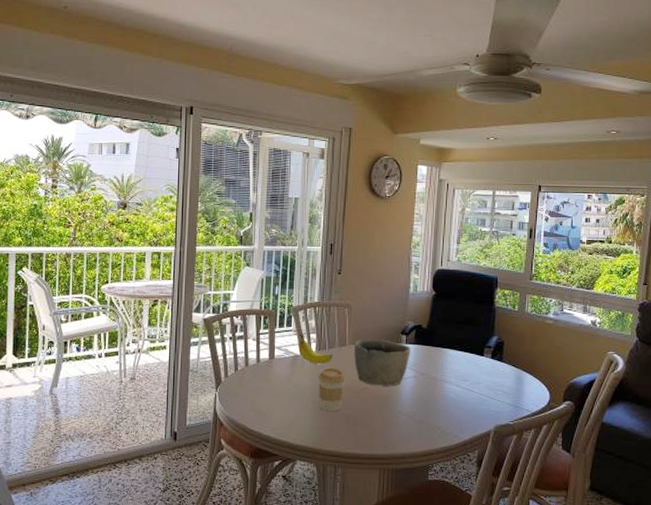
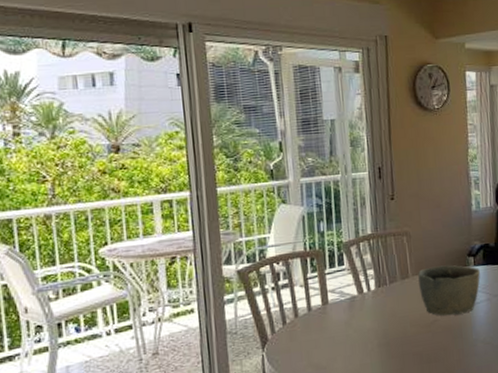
fruit: present [298,333,333,364] -> none [354,271,396,303]
coffee cup: present [319,367,346,412] -> none [382,303,413,353]

